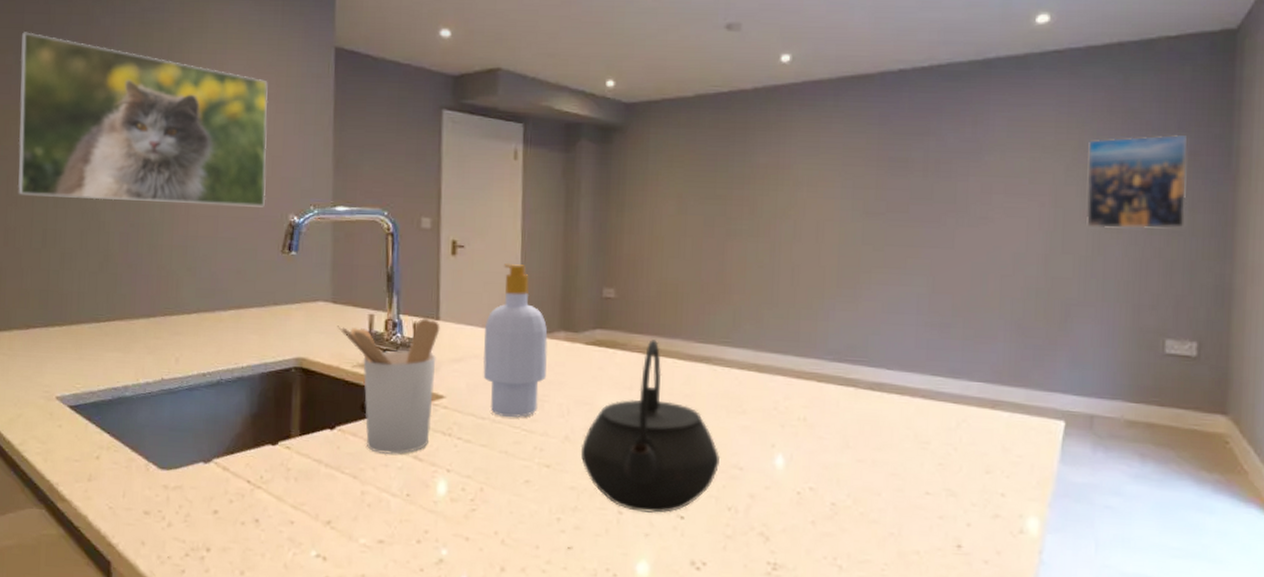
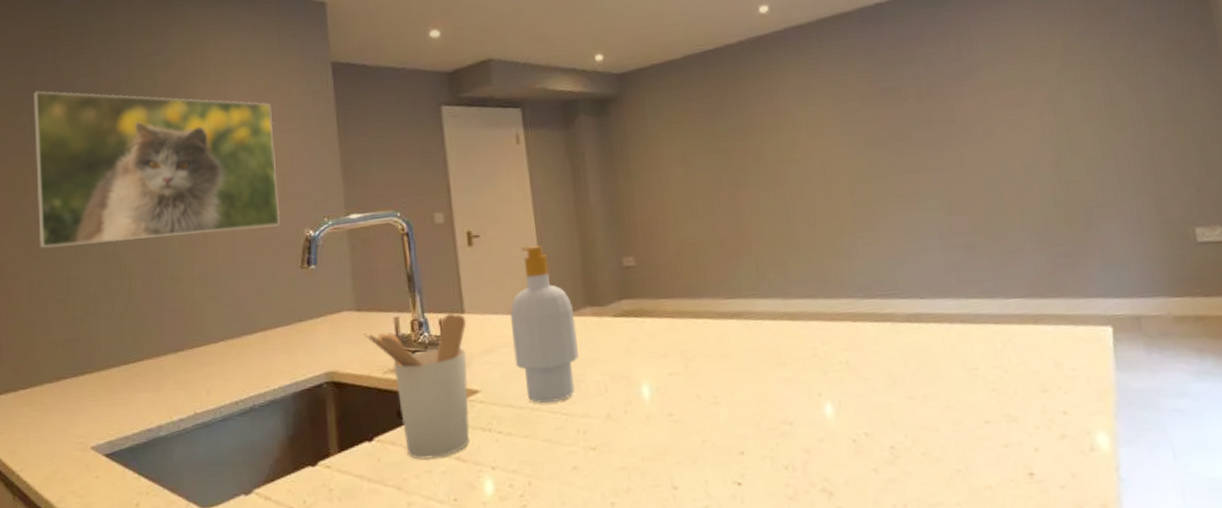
kettle: present [580,340,721,513] -> none [624,302,768,484]
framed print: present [1085,134,1187,229] -> none [1073,25,1187,127]

